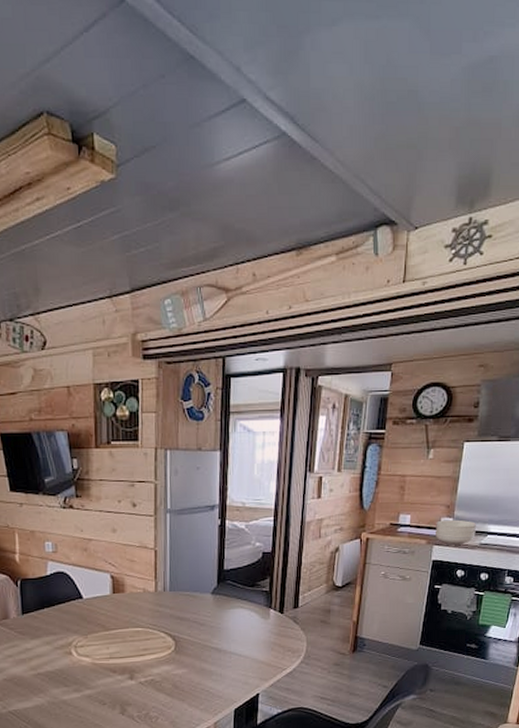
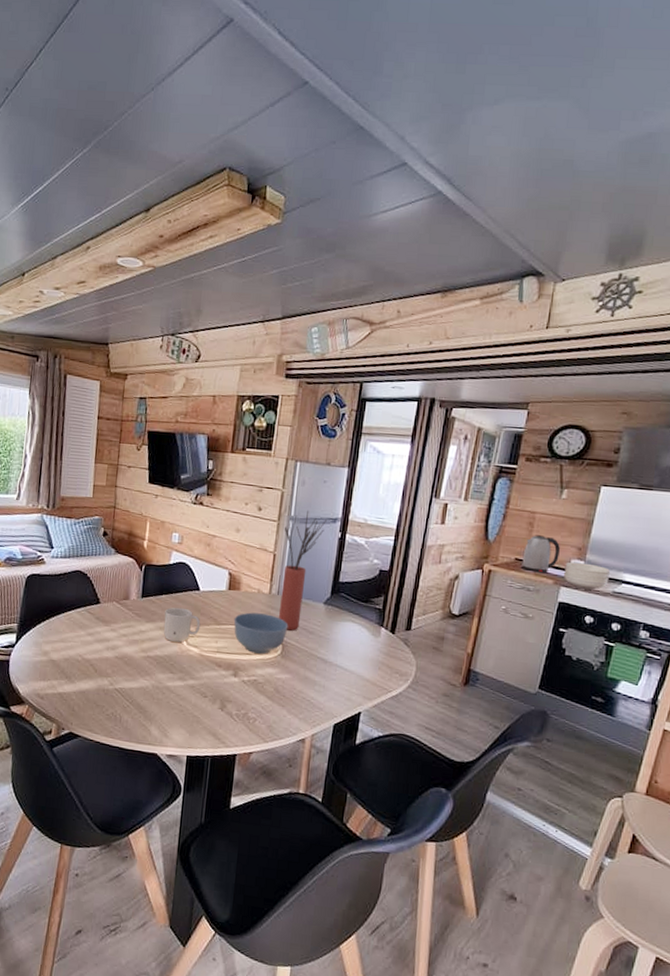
mug: none [49,618,89,655] -> present [163,607,201,642]
bowl: none [122,612,179,653] -> present [233,612,289,654]
vase: none [162,500,204,626] -> present [278,510,327,631]
kettle: none [396,498,430,535] -> present [521,535,560,574]

